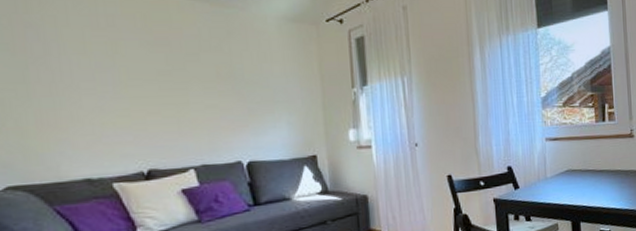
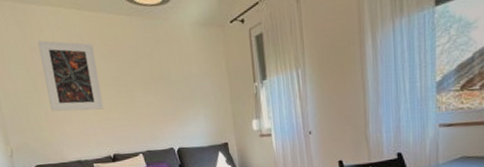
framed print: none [38,16,140,112] -> present [37,40,104,112]

